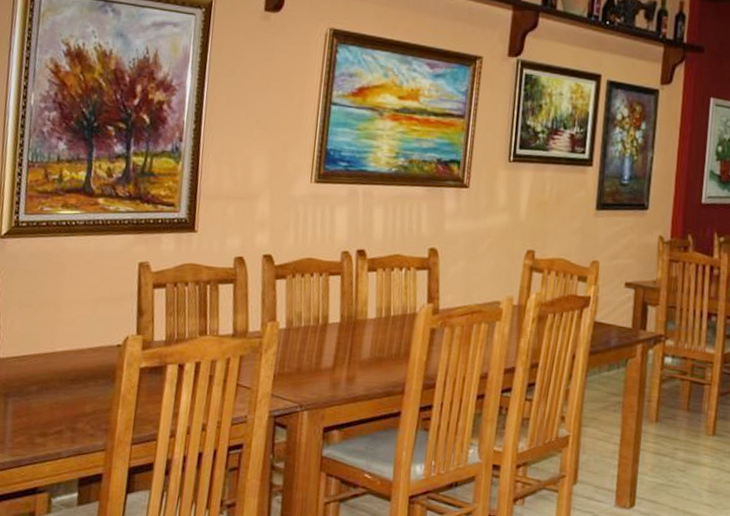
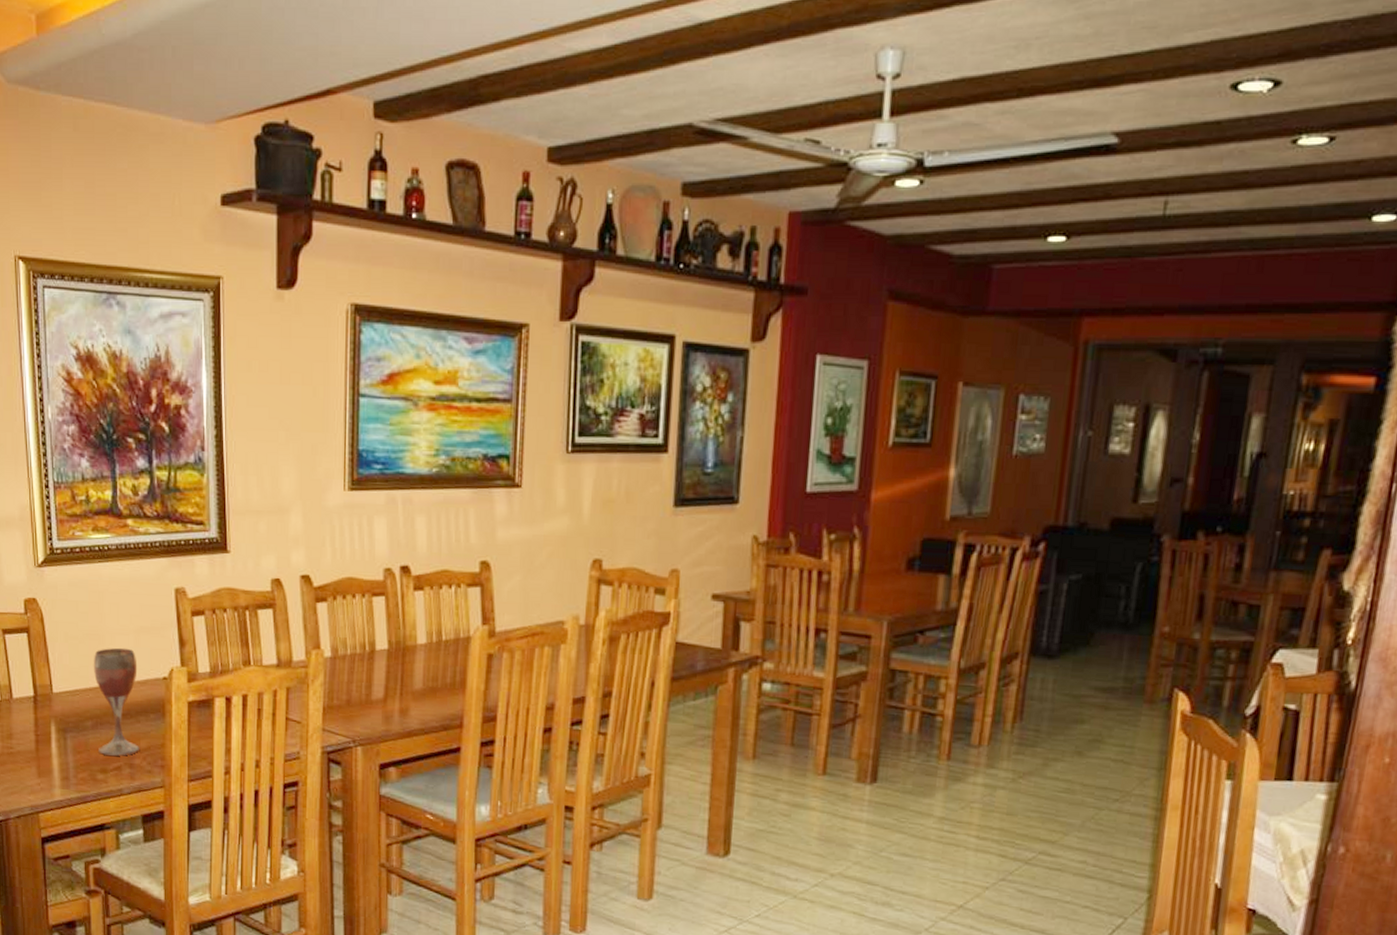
cup: none [40,316,92,420] -> present [93,647,140,756]

